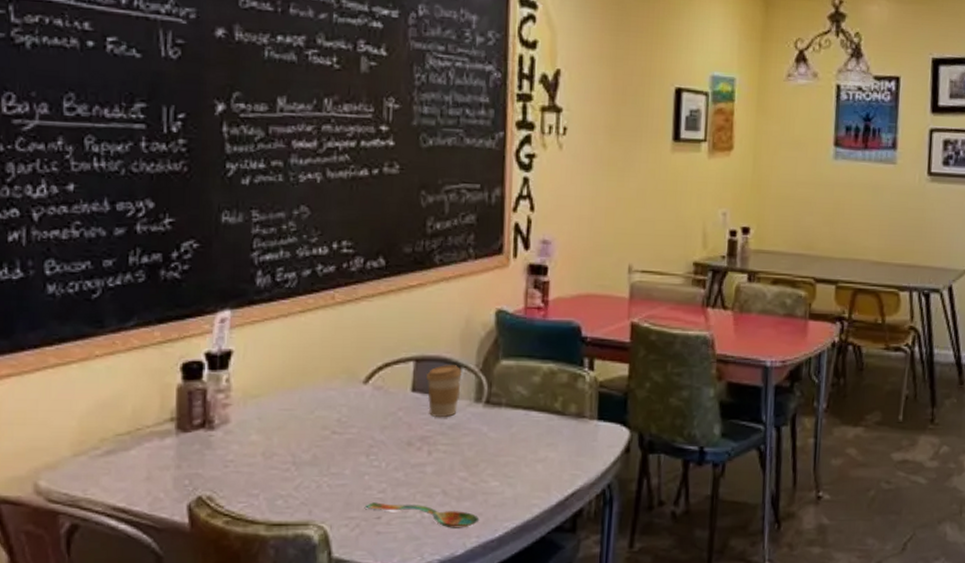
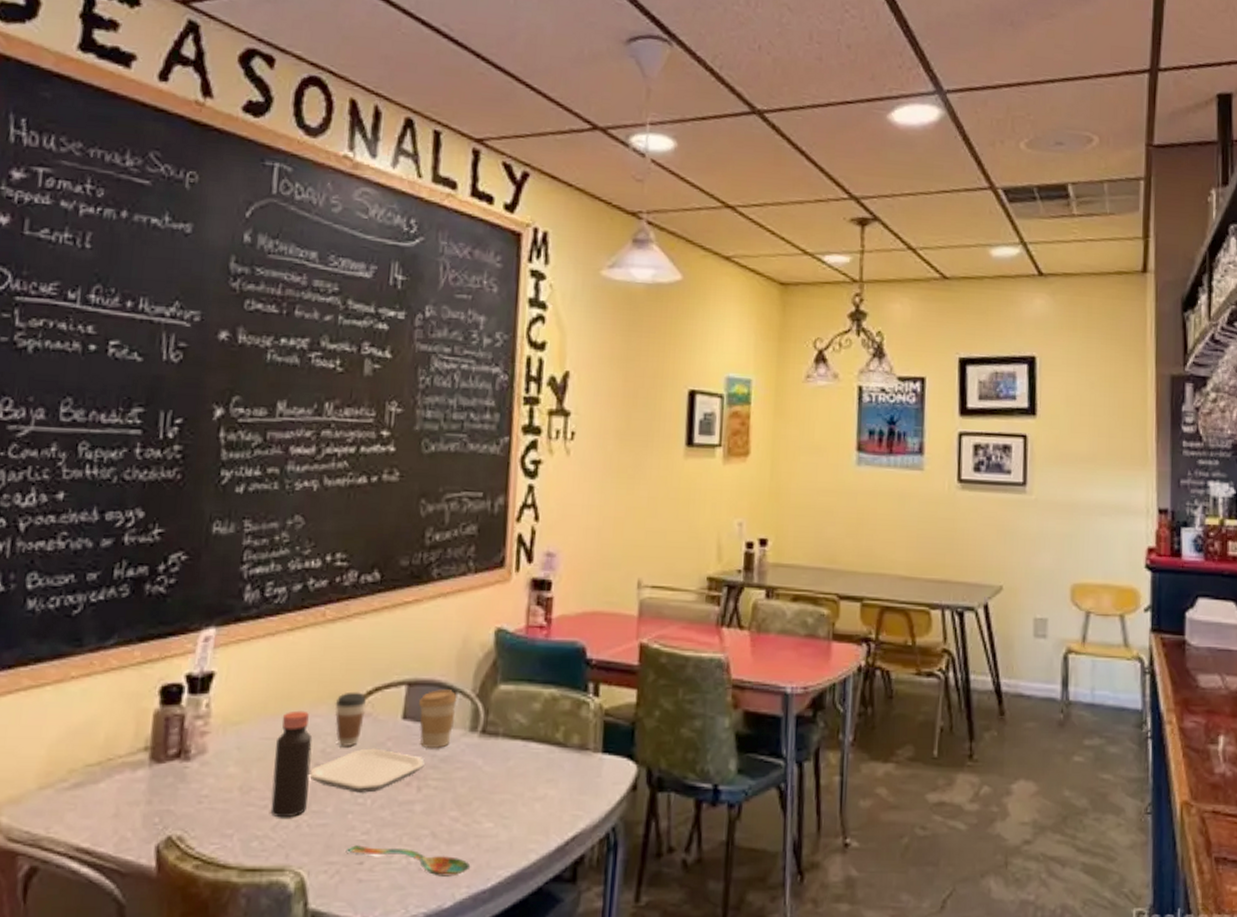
bottle: none [292,384,328,480] -> present [270,710,313,818]
plate: none [327,417,434,457] -> present [309,748,424,793]
coffee cup: none [347,367,378,417] -> present [334,691,367,748]

